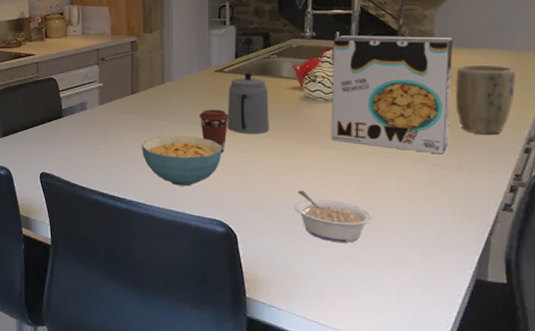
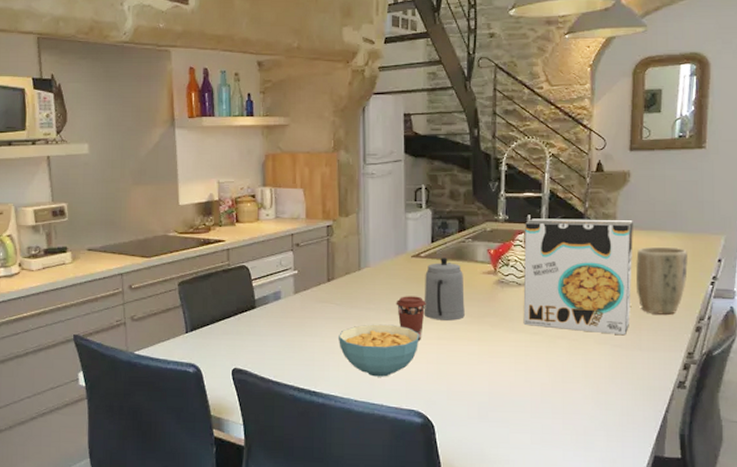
legume: present [295,190,372,243] -> none [489,376,562,427]

